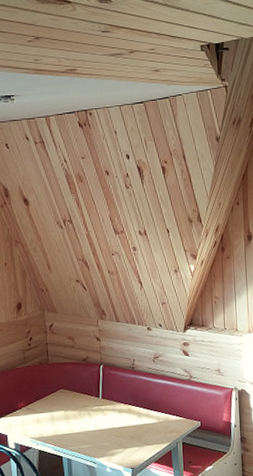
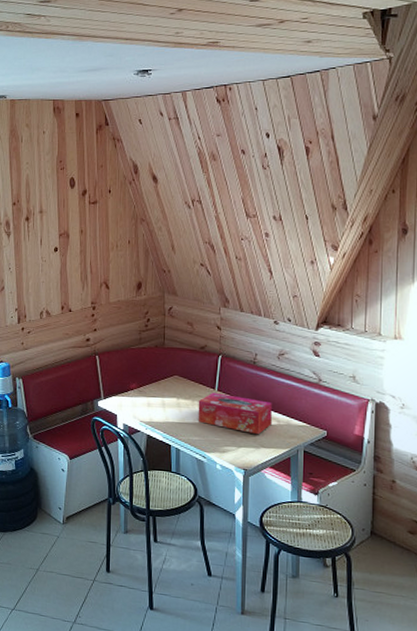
tissue box: none [84,400,153,434] -> present [198,392,272,434]

